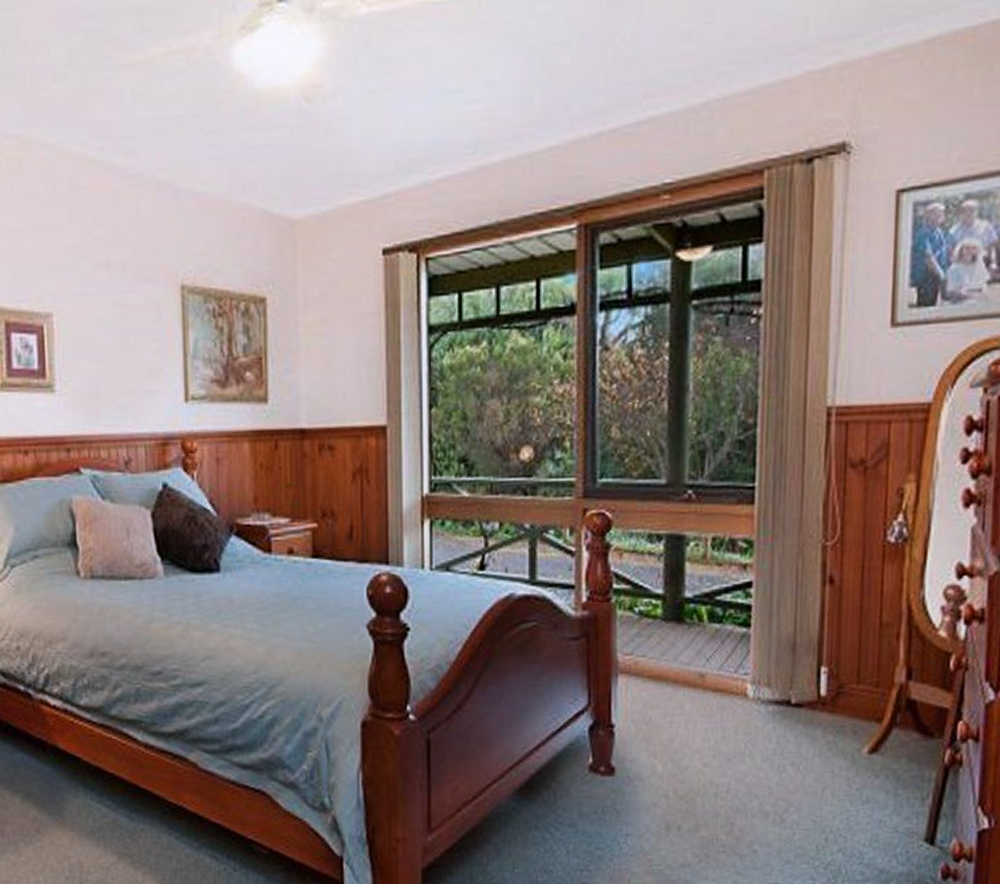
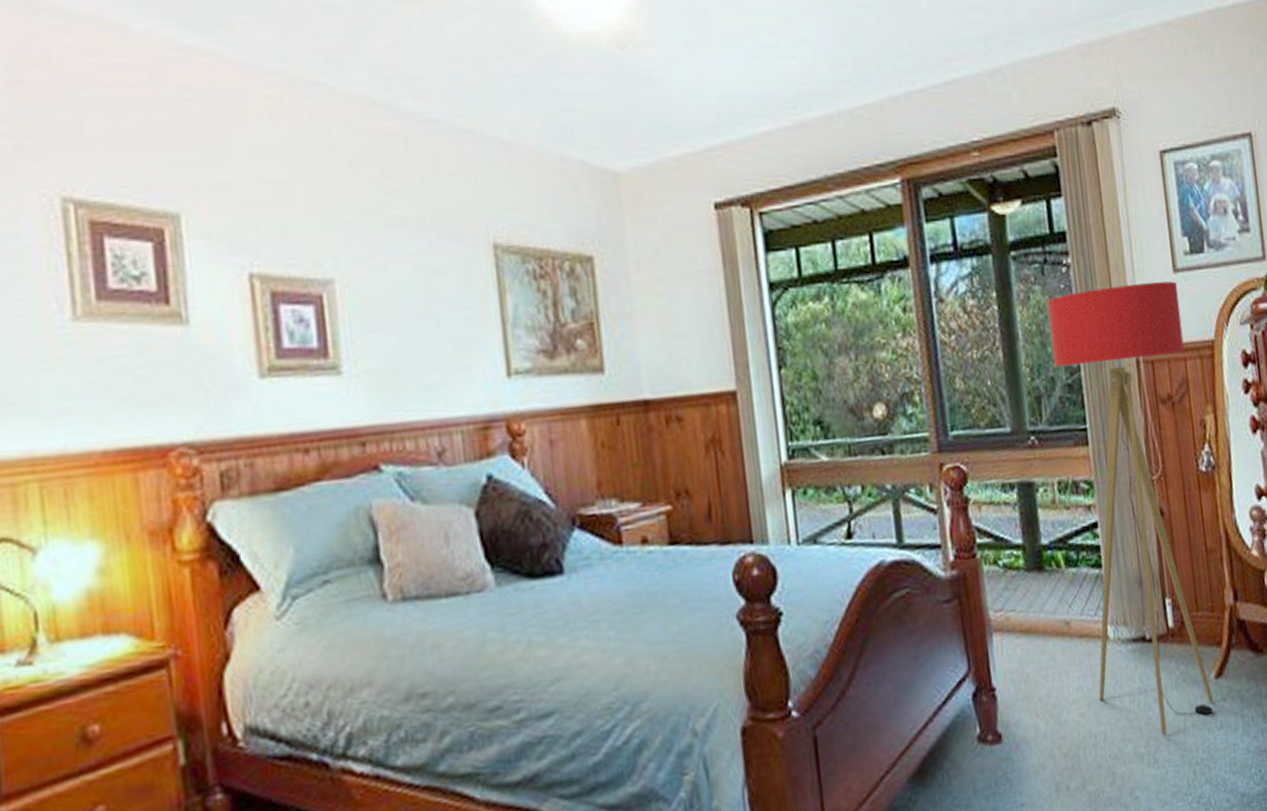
floor lamp: none [726,336,894,800] -> present [1047,281,1214,737]

